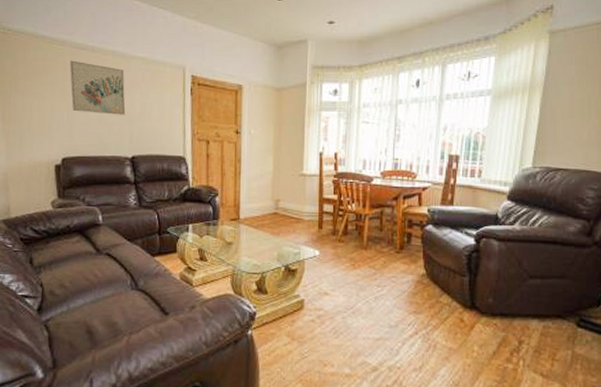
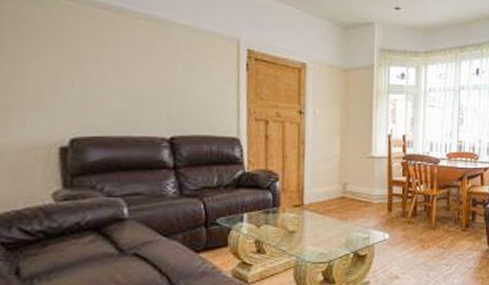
wall art: present [70,60,126,115] -> none [85,21,163,89]

